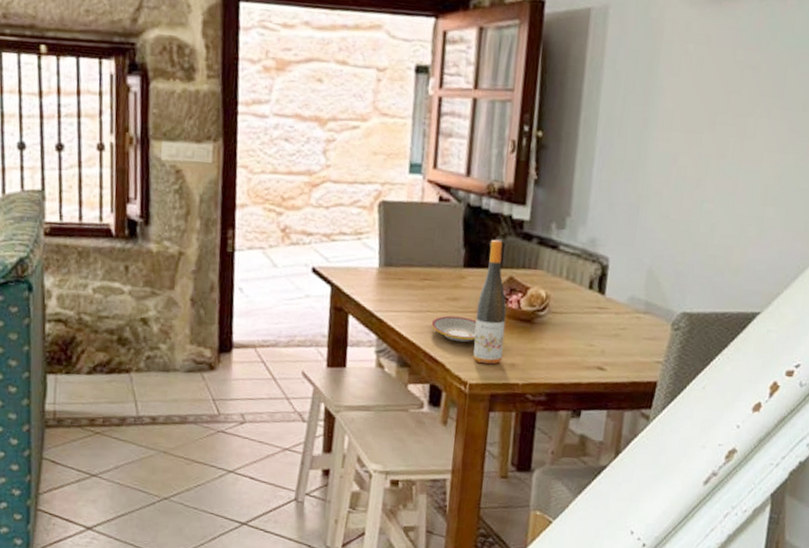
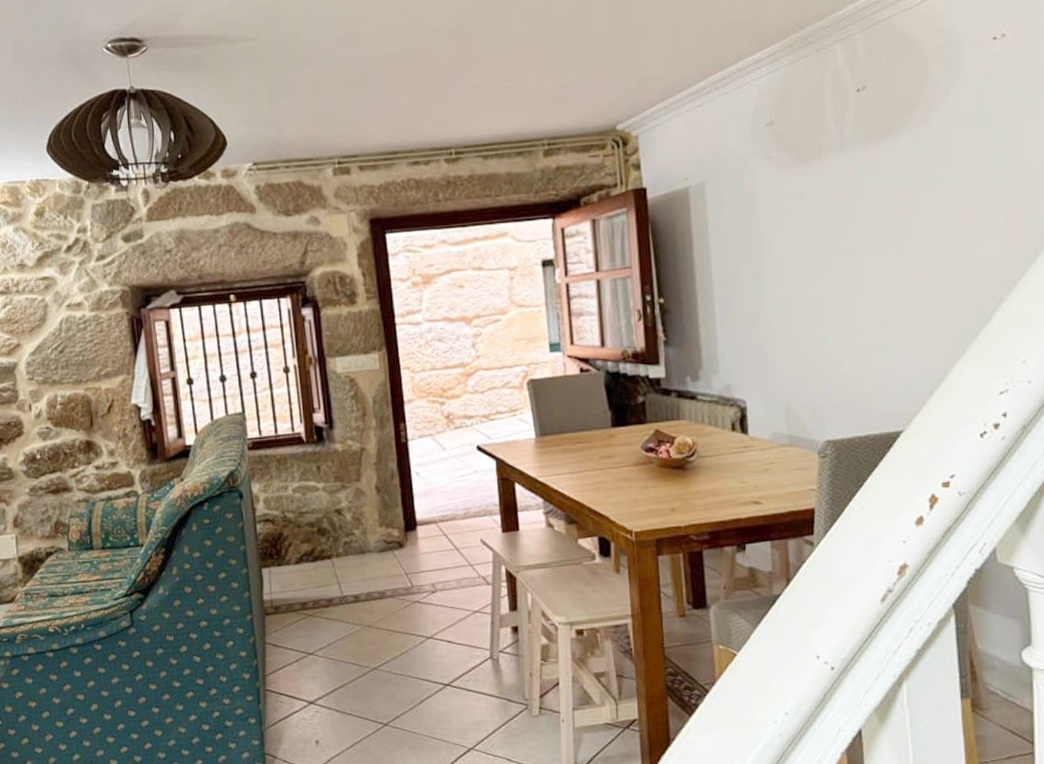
plate: present [431,315,477,343] -> none [590,471,633,495]
wine bottle: present [473,239,507,365] -> none [630,398,662,512]

